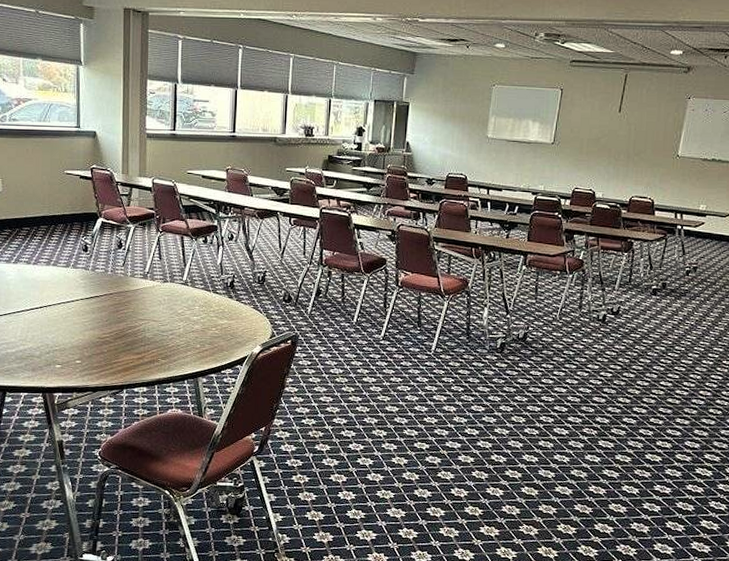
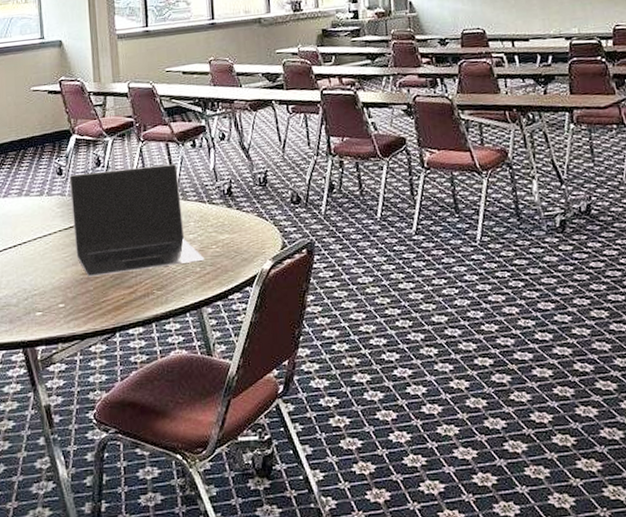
laptop: none [93,252,204,342] -> present [69,163,204,277]

